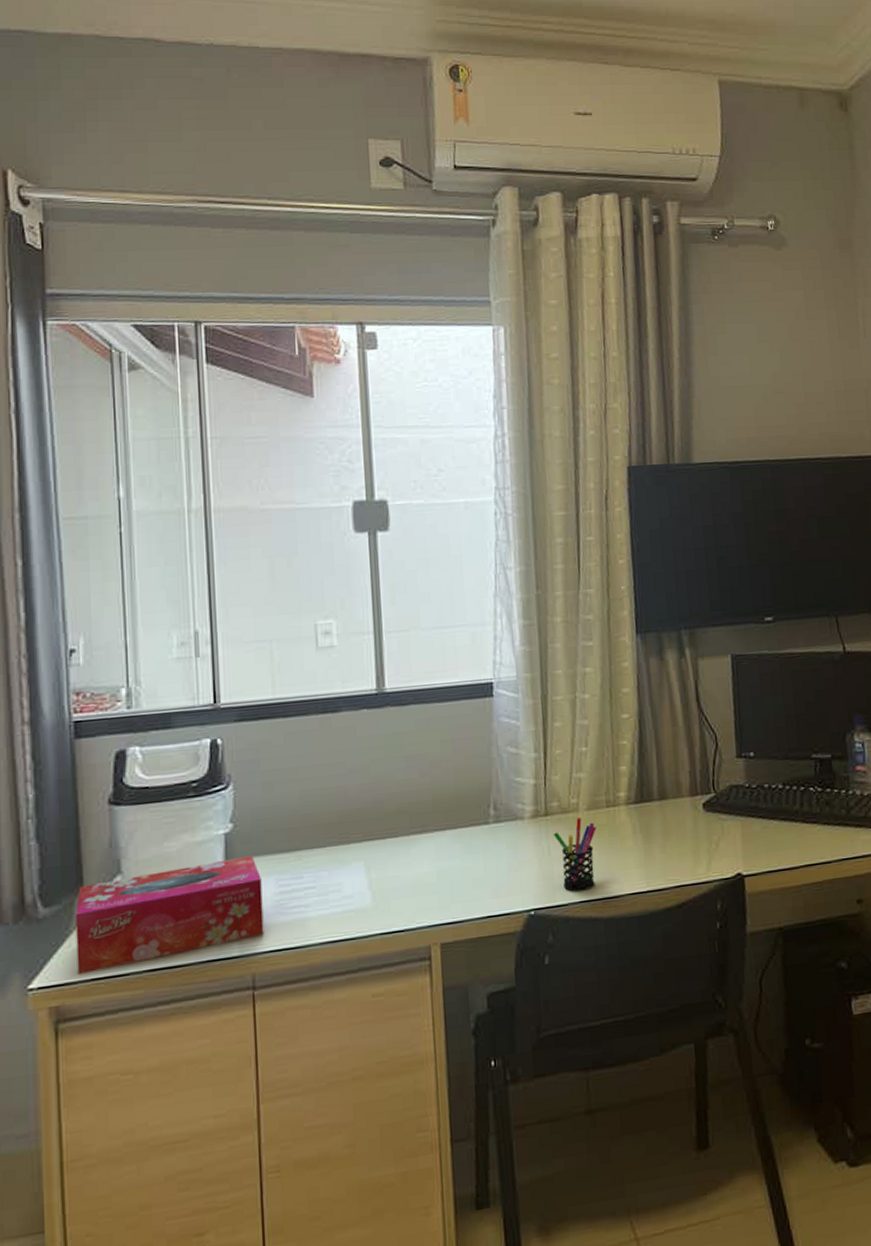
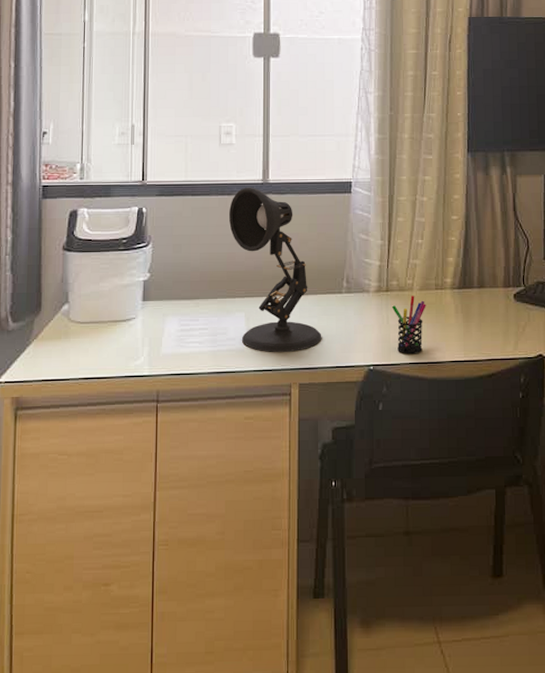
tissue box: present [75,856,264,974] -> none [33,300,168,375]
desk lamp: none [335,699,467,909] -> present [229,187,322,352]

